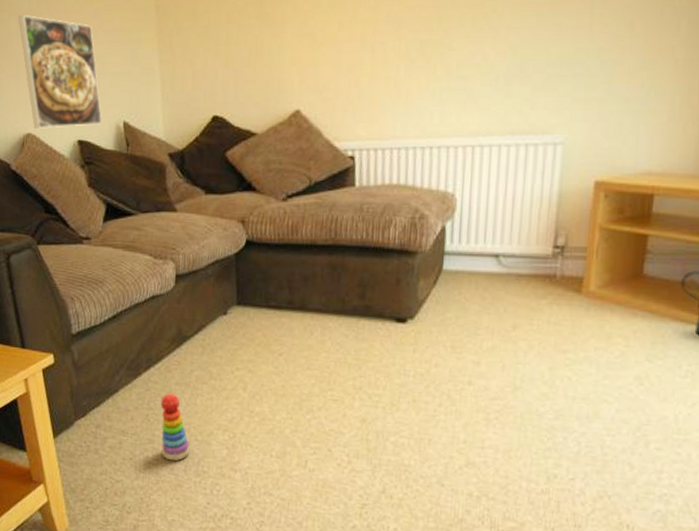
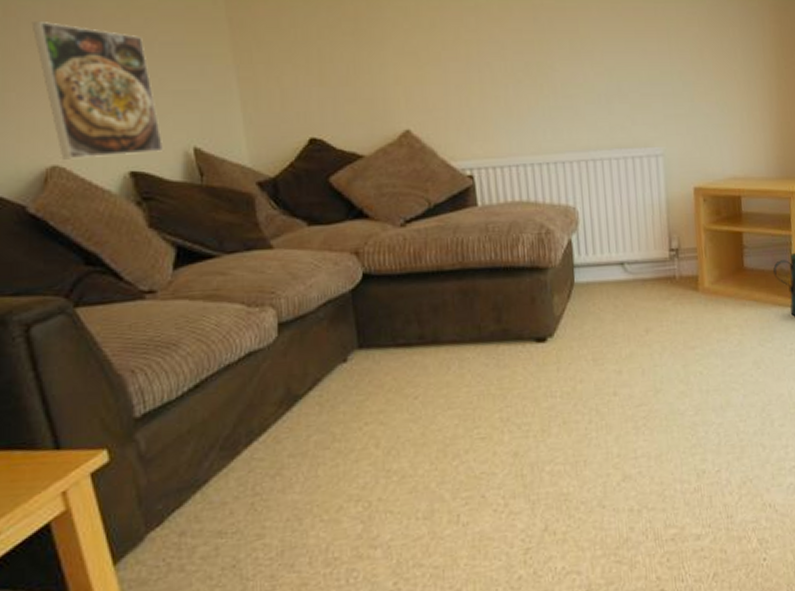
stacking toy: present [160,393,190,461] -> none [269,469,315,556]

